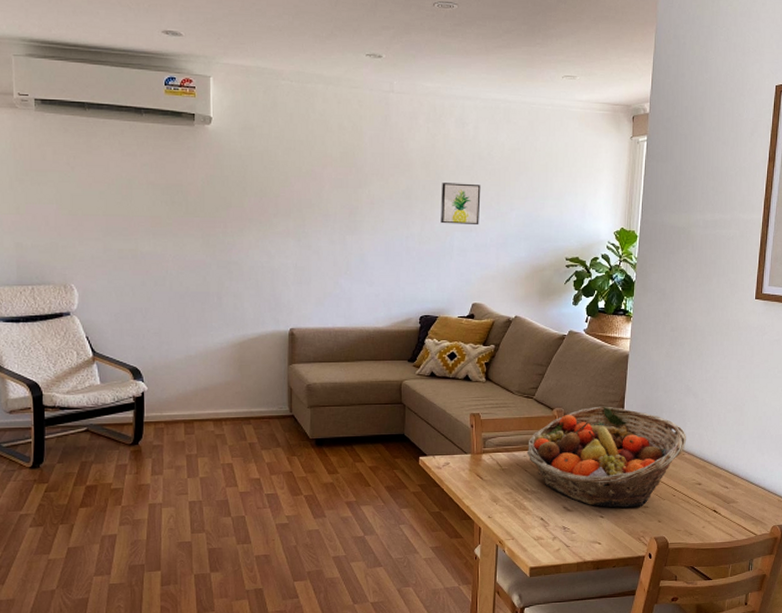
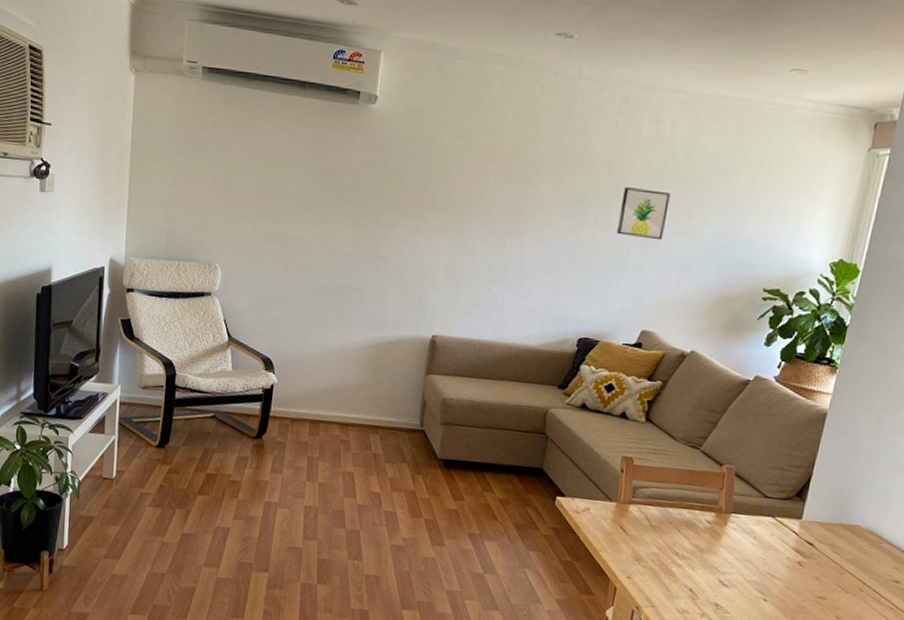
fruit basket: present [526,406,687,508] -> none [682,469,889,597]

